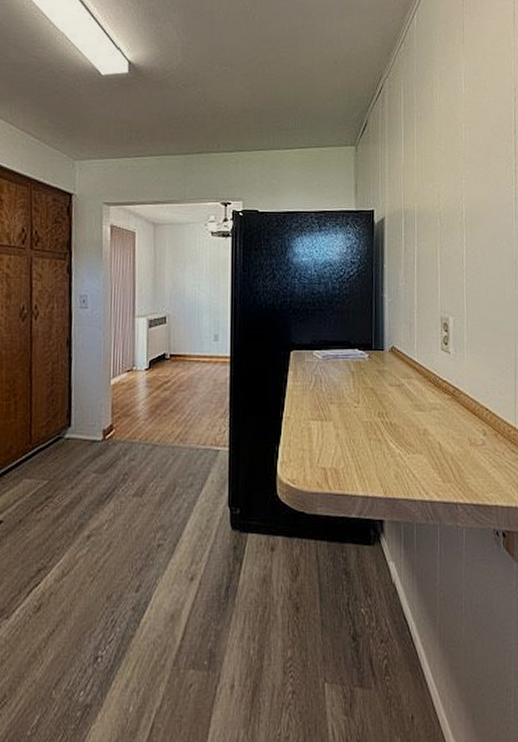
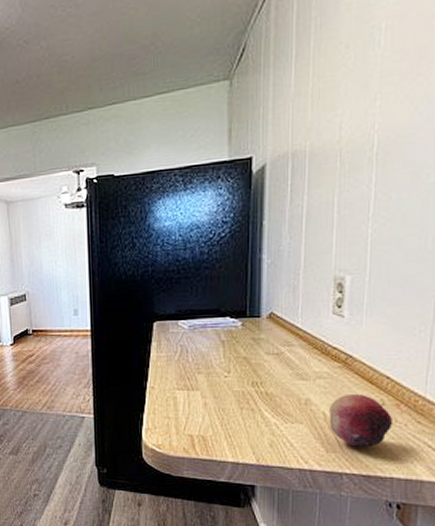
fruit: none [443,424,494,476] -> present [329,393,394,447]

